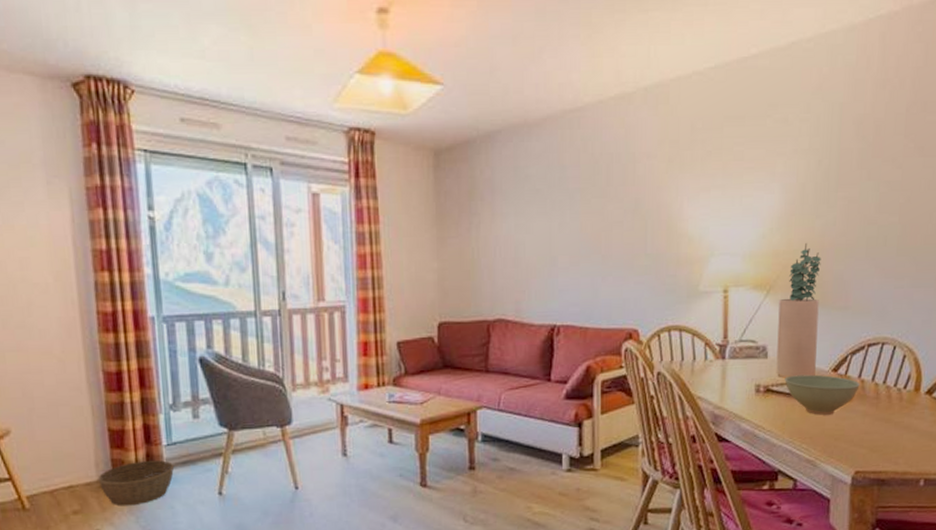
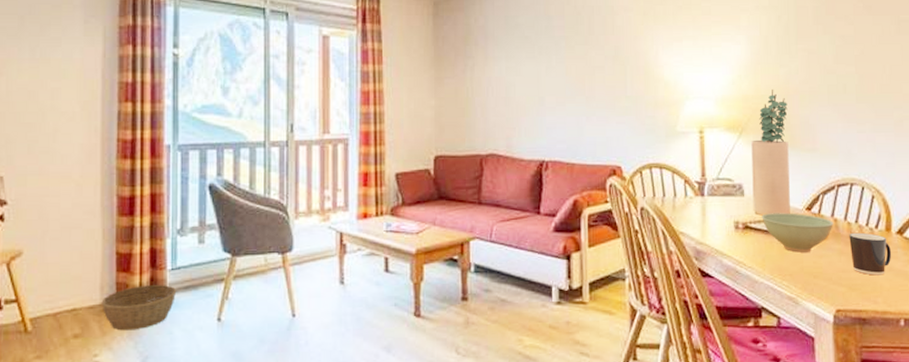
mug: none [875,393,919,437] -> present [849,232,892,276]

